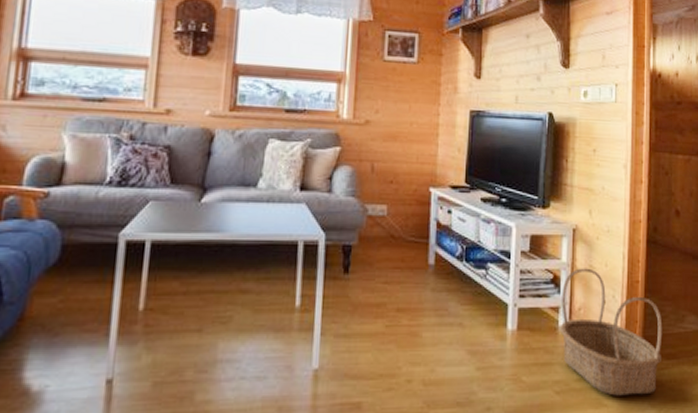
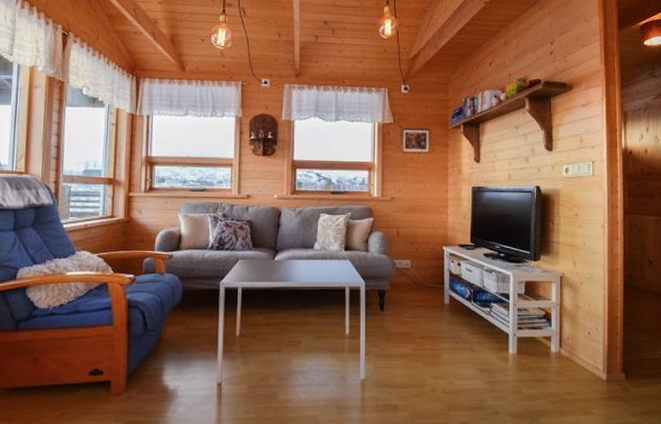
basket: present [560,268,663,396] -> none [552,307,640,406]

